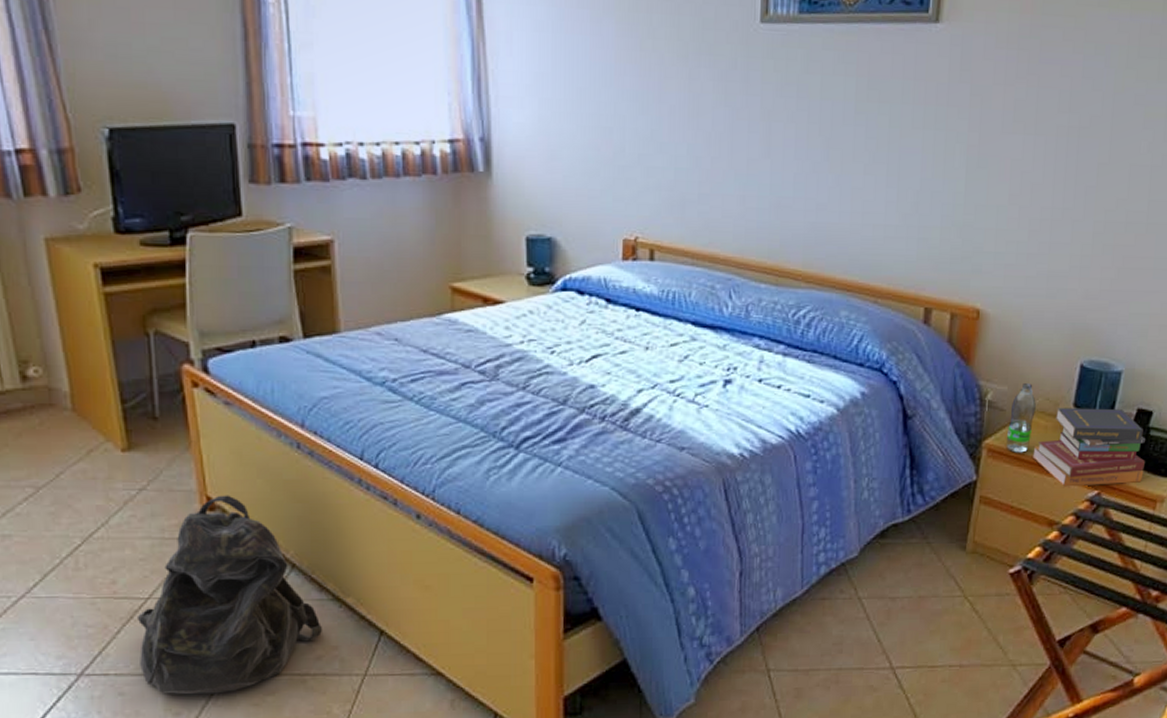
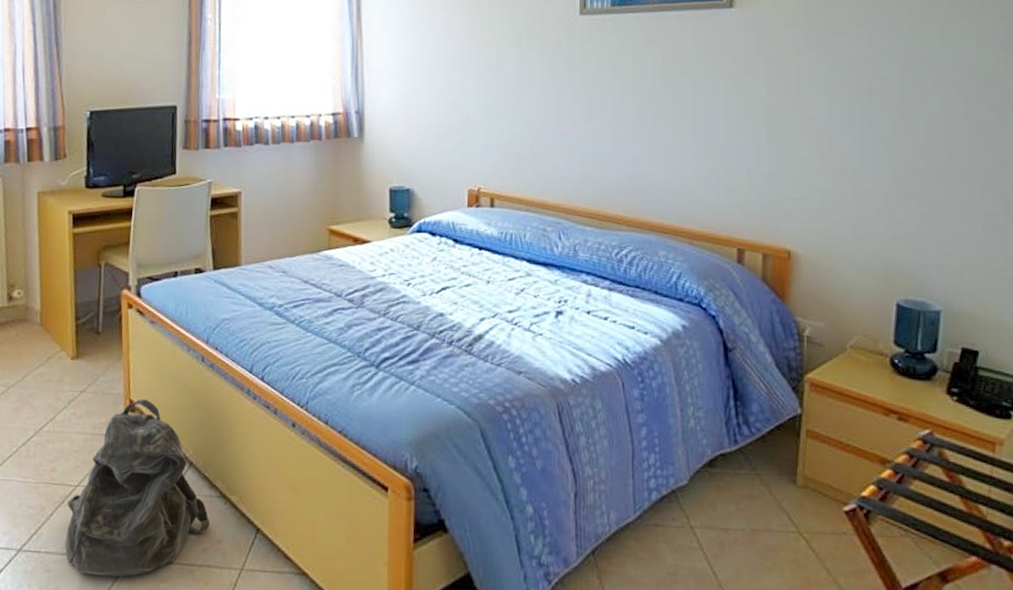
bottle: present [1005,383,1036,453] -> none [827,320,855,388]
books: present [1031,407,1146,487] -> none [855,345,978,425]

